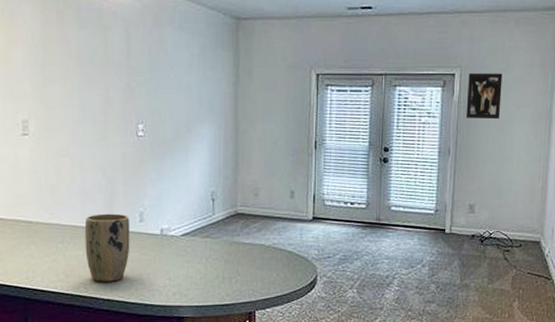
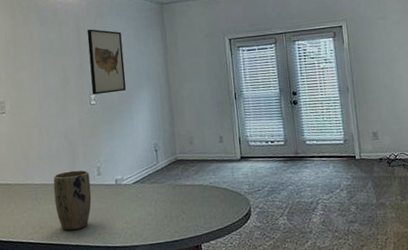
wall art: none [139,40,184,124] -> present [87,29,126,95]
wall art: present [465,72,503,120] -> none [353,20,386,61]

